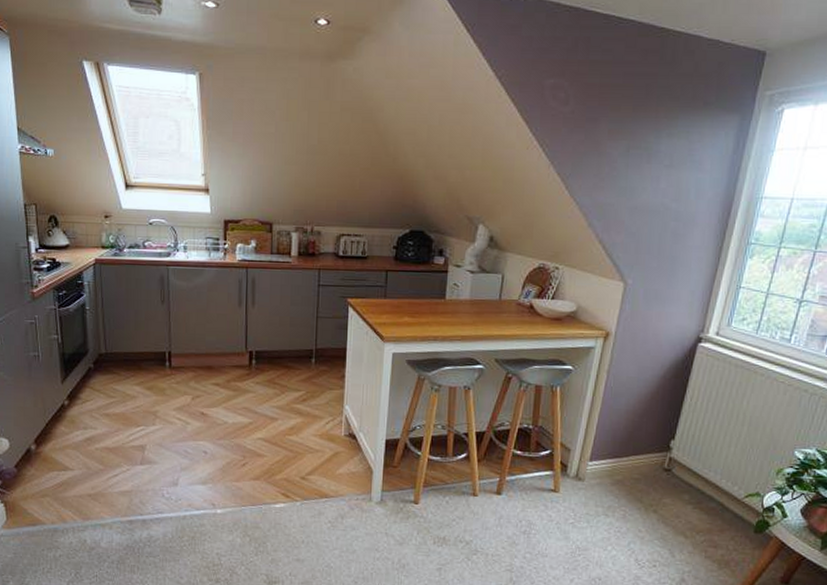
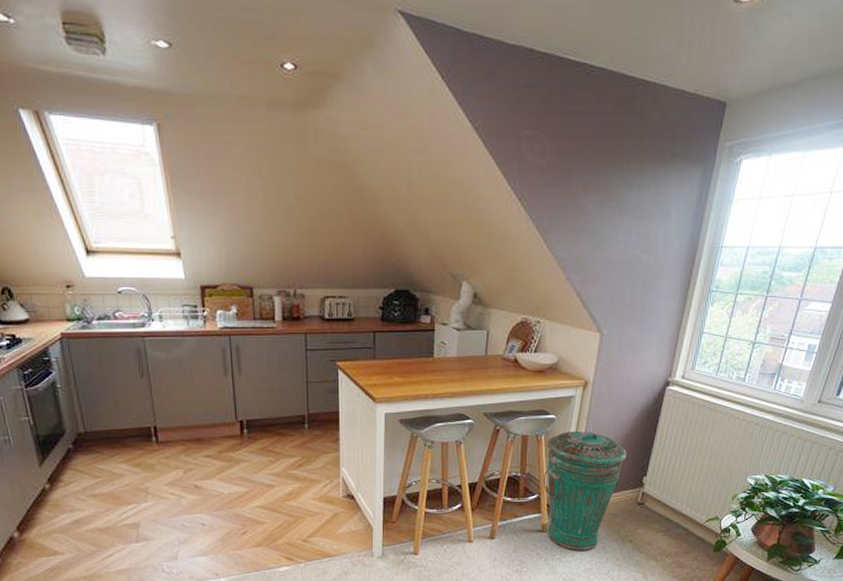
trash can: none [557,384,652,517] -> present [543,430,627,551]

